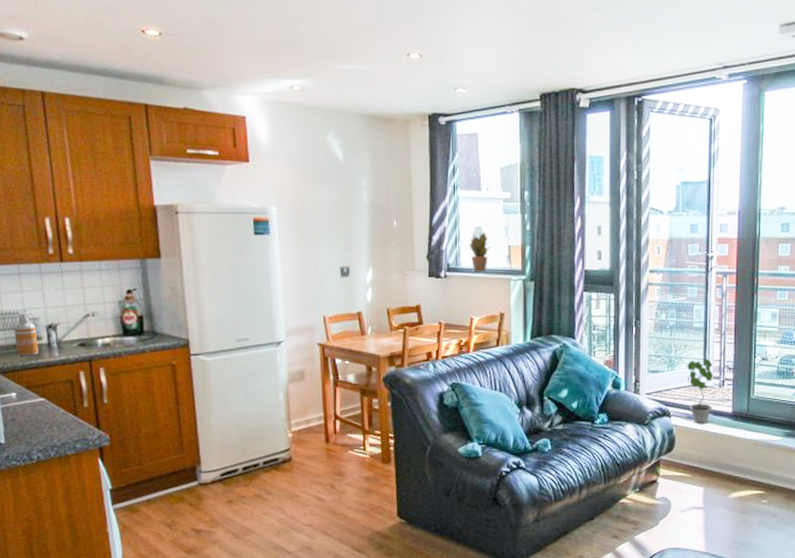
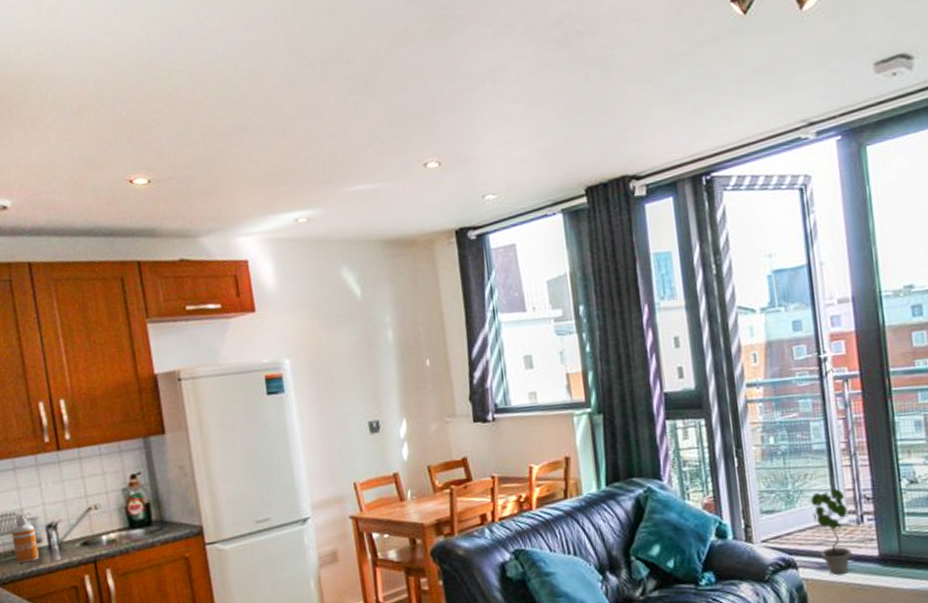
potted plant: present [469,230,491,272] -> none [518,359,545,411]

